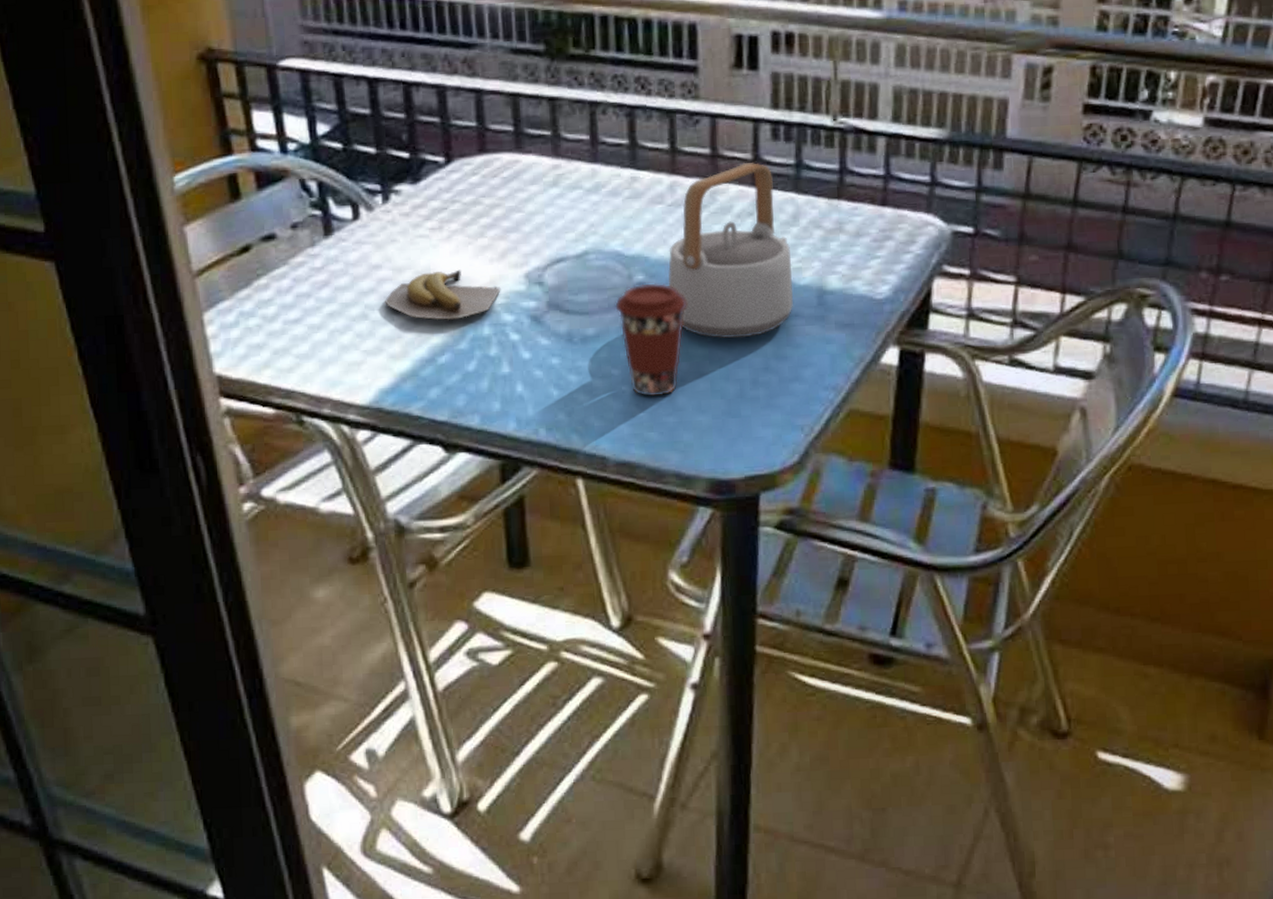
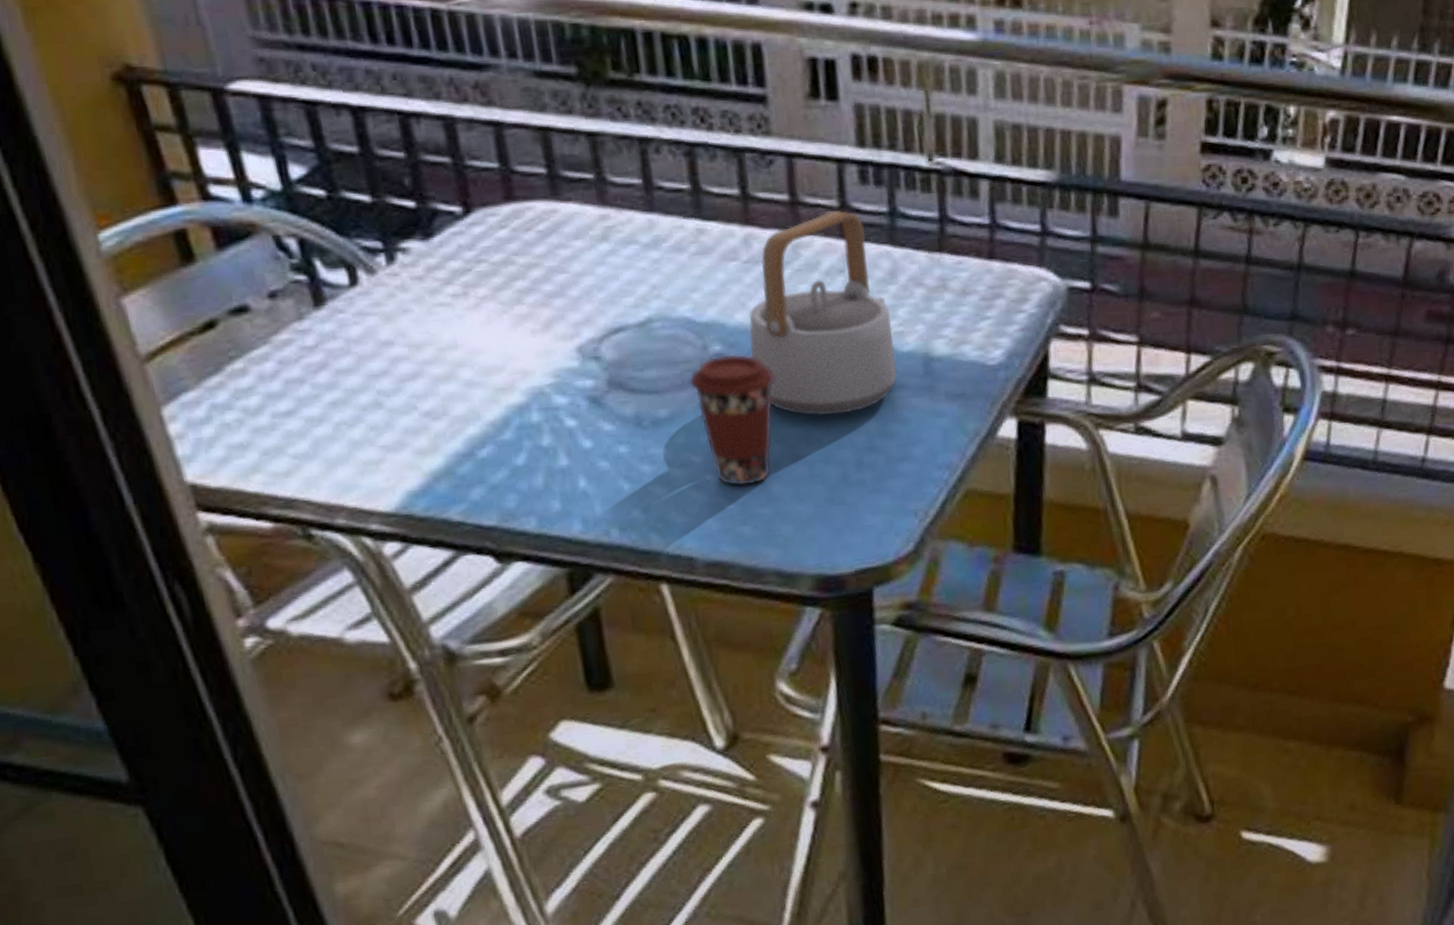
banana: present [384,269,501,321] -> none [401,344,549,407]

